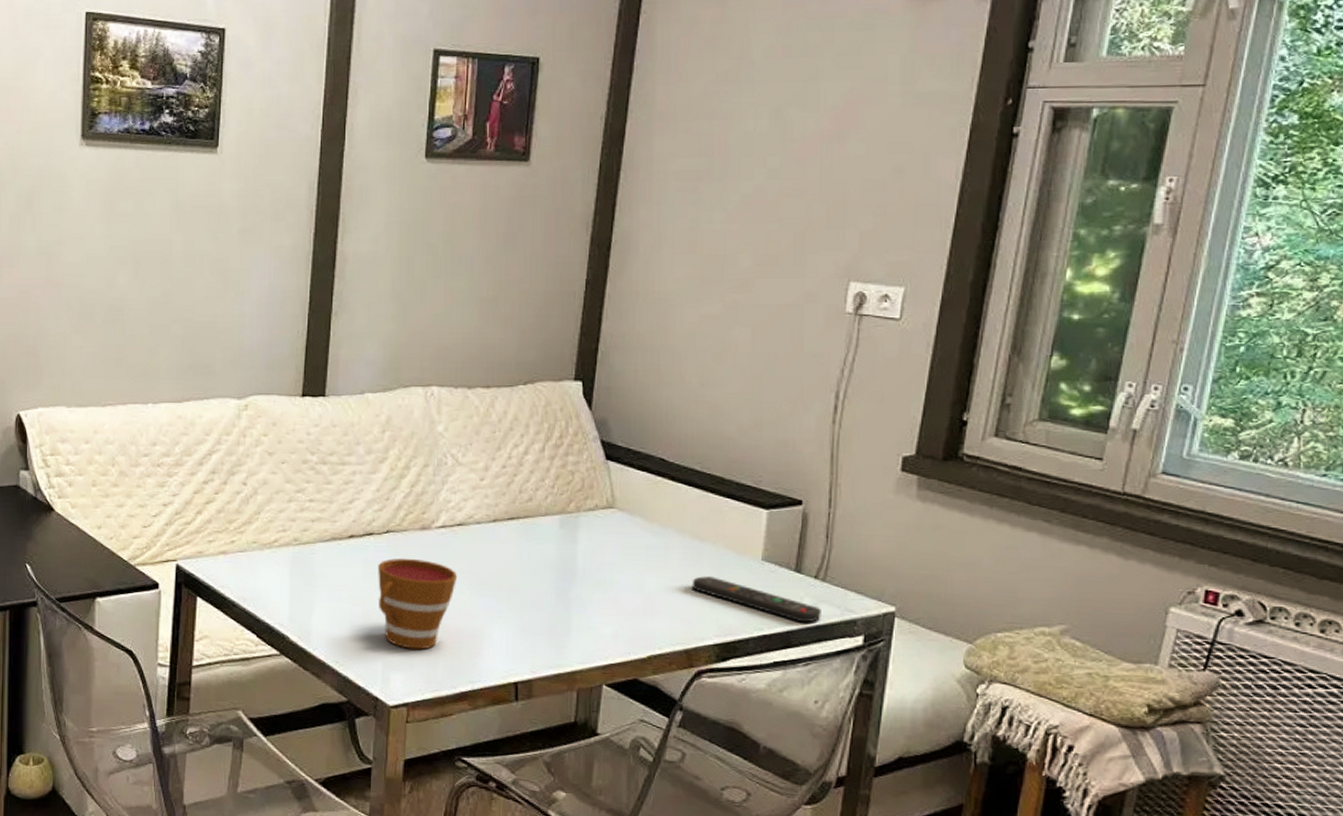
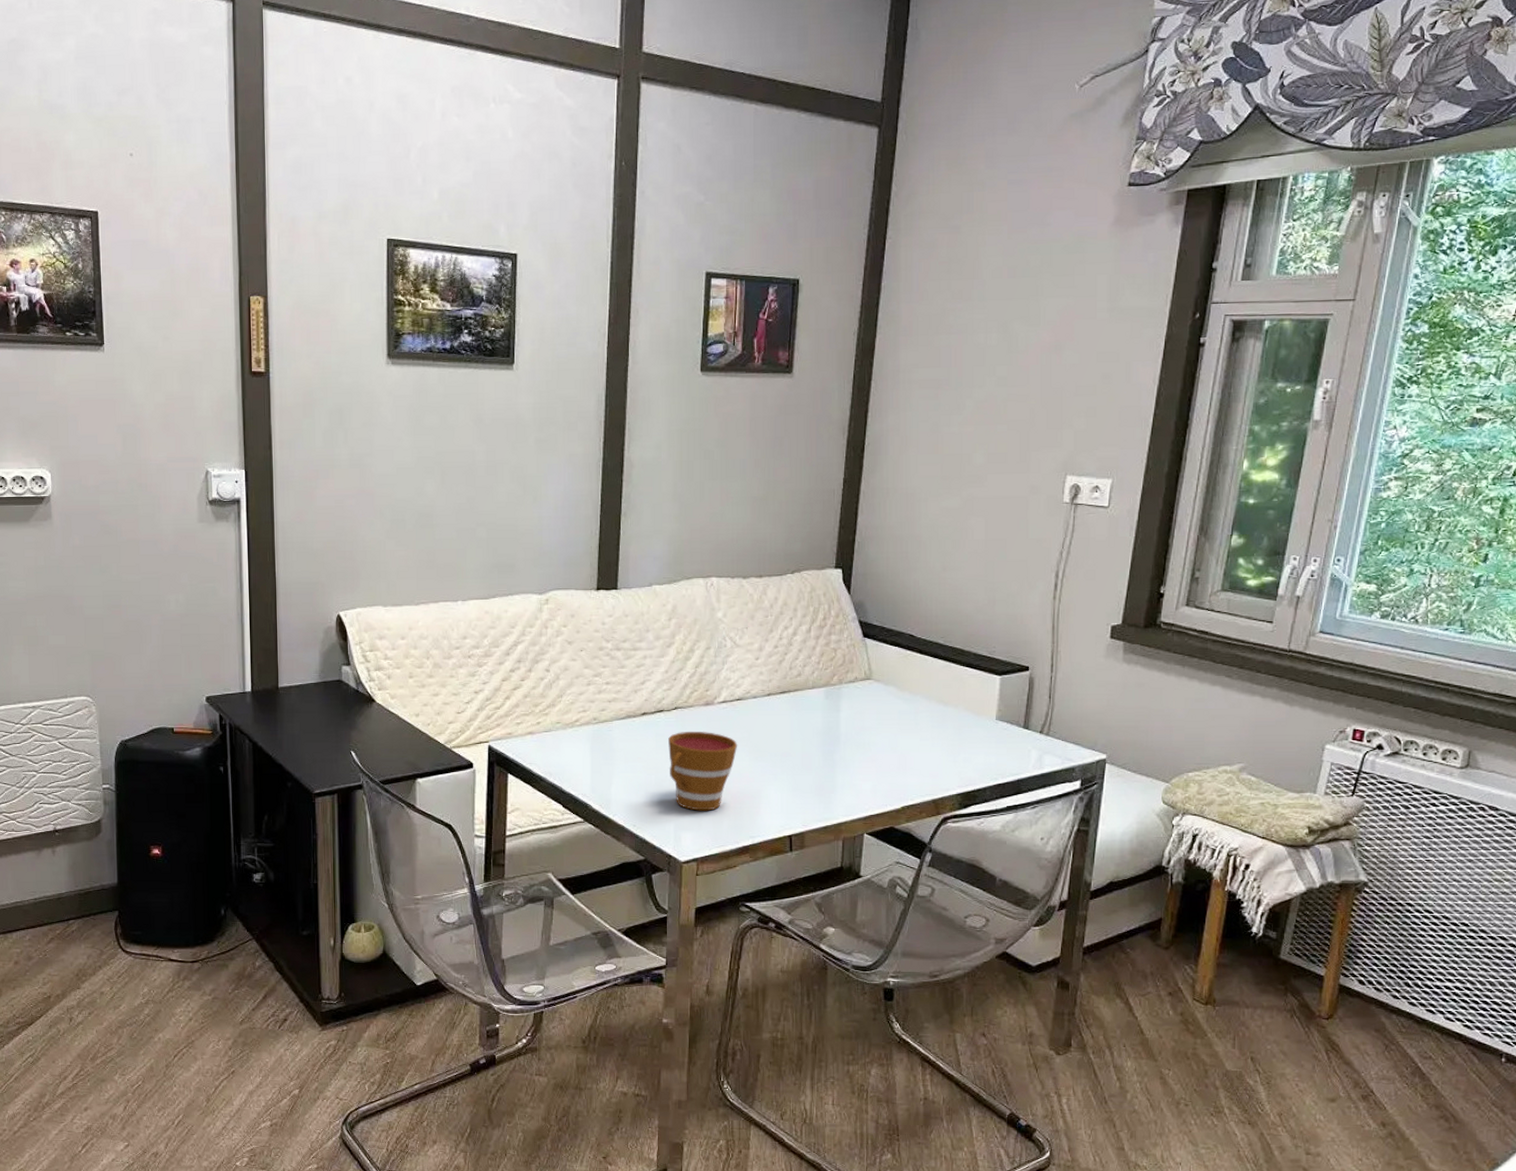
remote control: present [691,576,821,623] -> none [938,736,1046,772]

